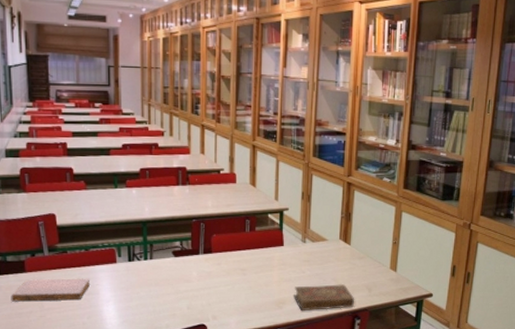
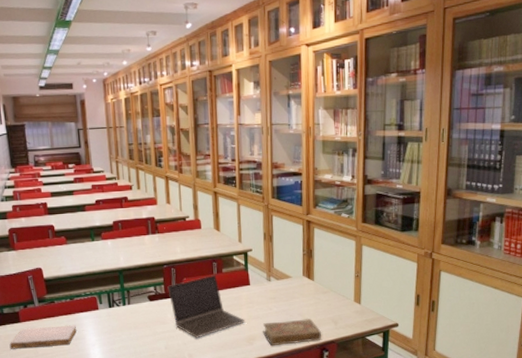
laptop computer: none [195,233,276,299] -> present [167,275,246,338]

